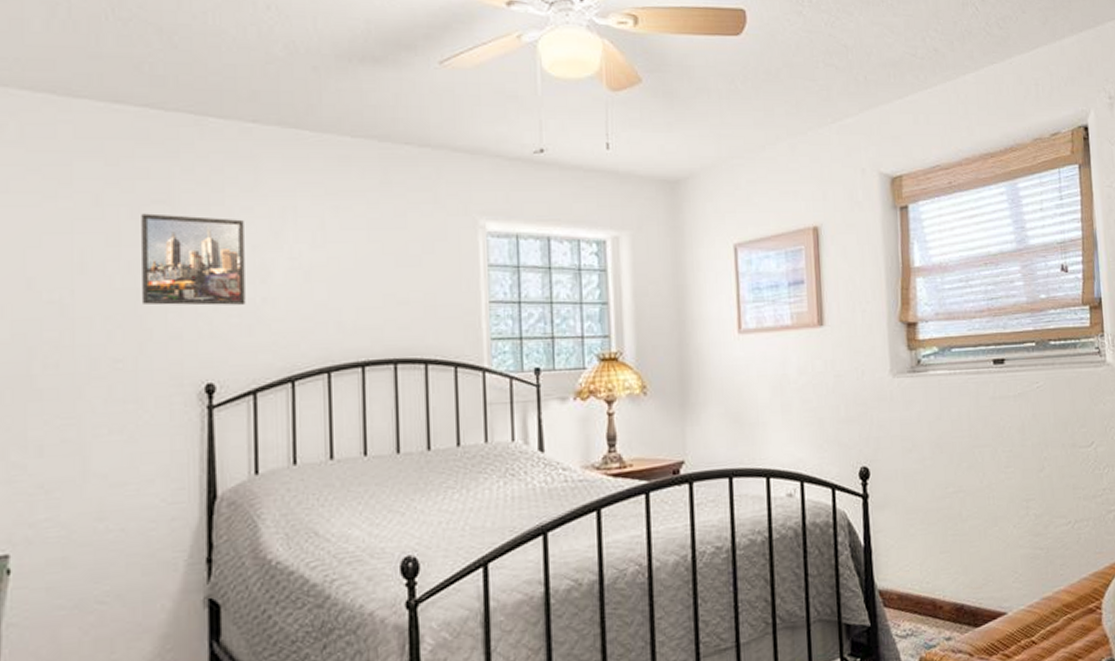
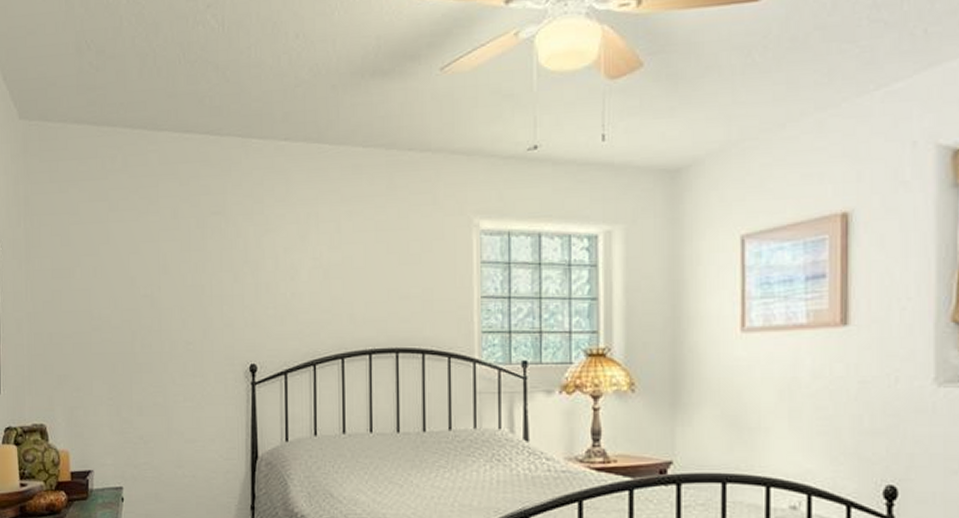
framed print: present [141,213,246,306] -> none [205,223,279,299]

